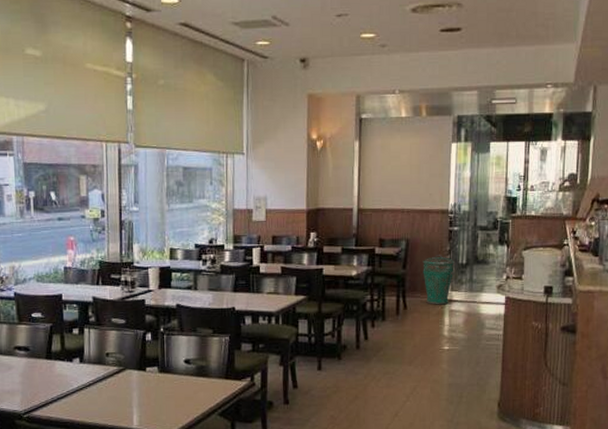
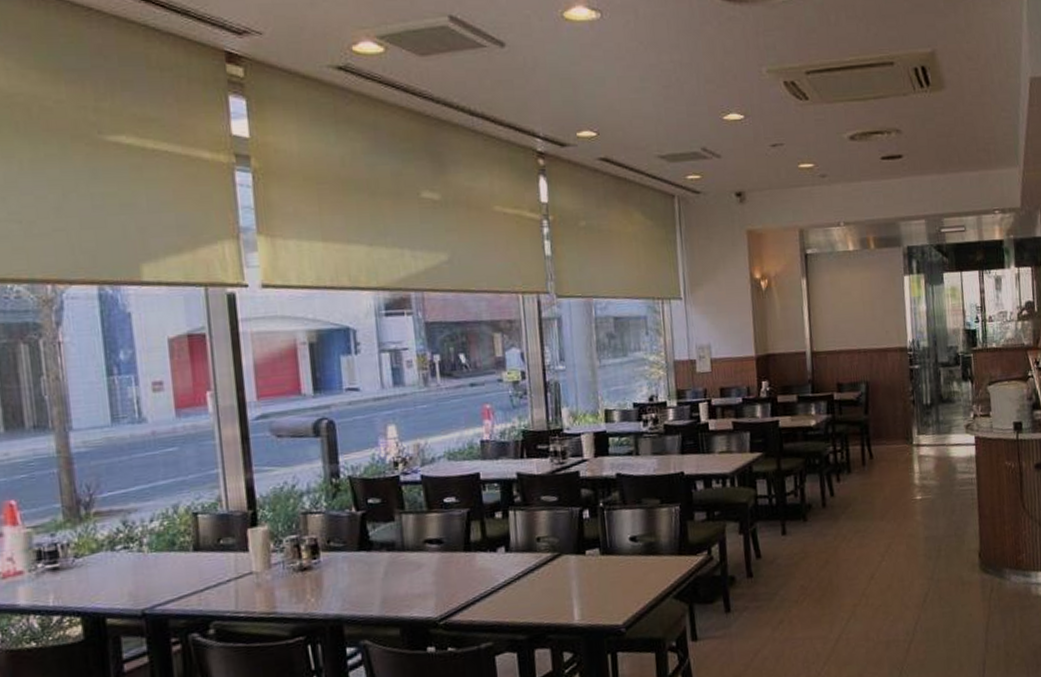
trash can: present [421,255,456,305] -> none [885,396,920,452]

